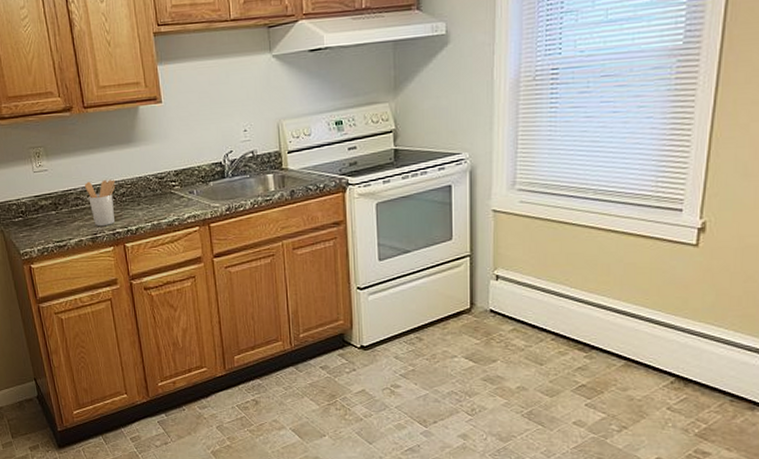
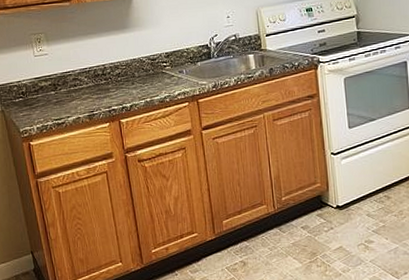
utensil holder: present [84,179,116,226] -> none [82,62,112,104]

